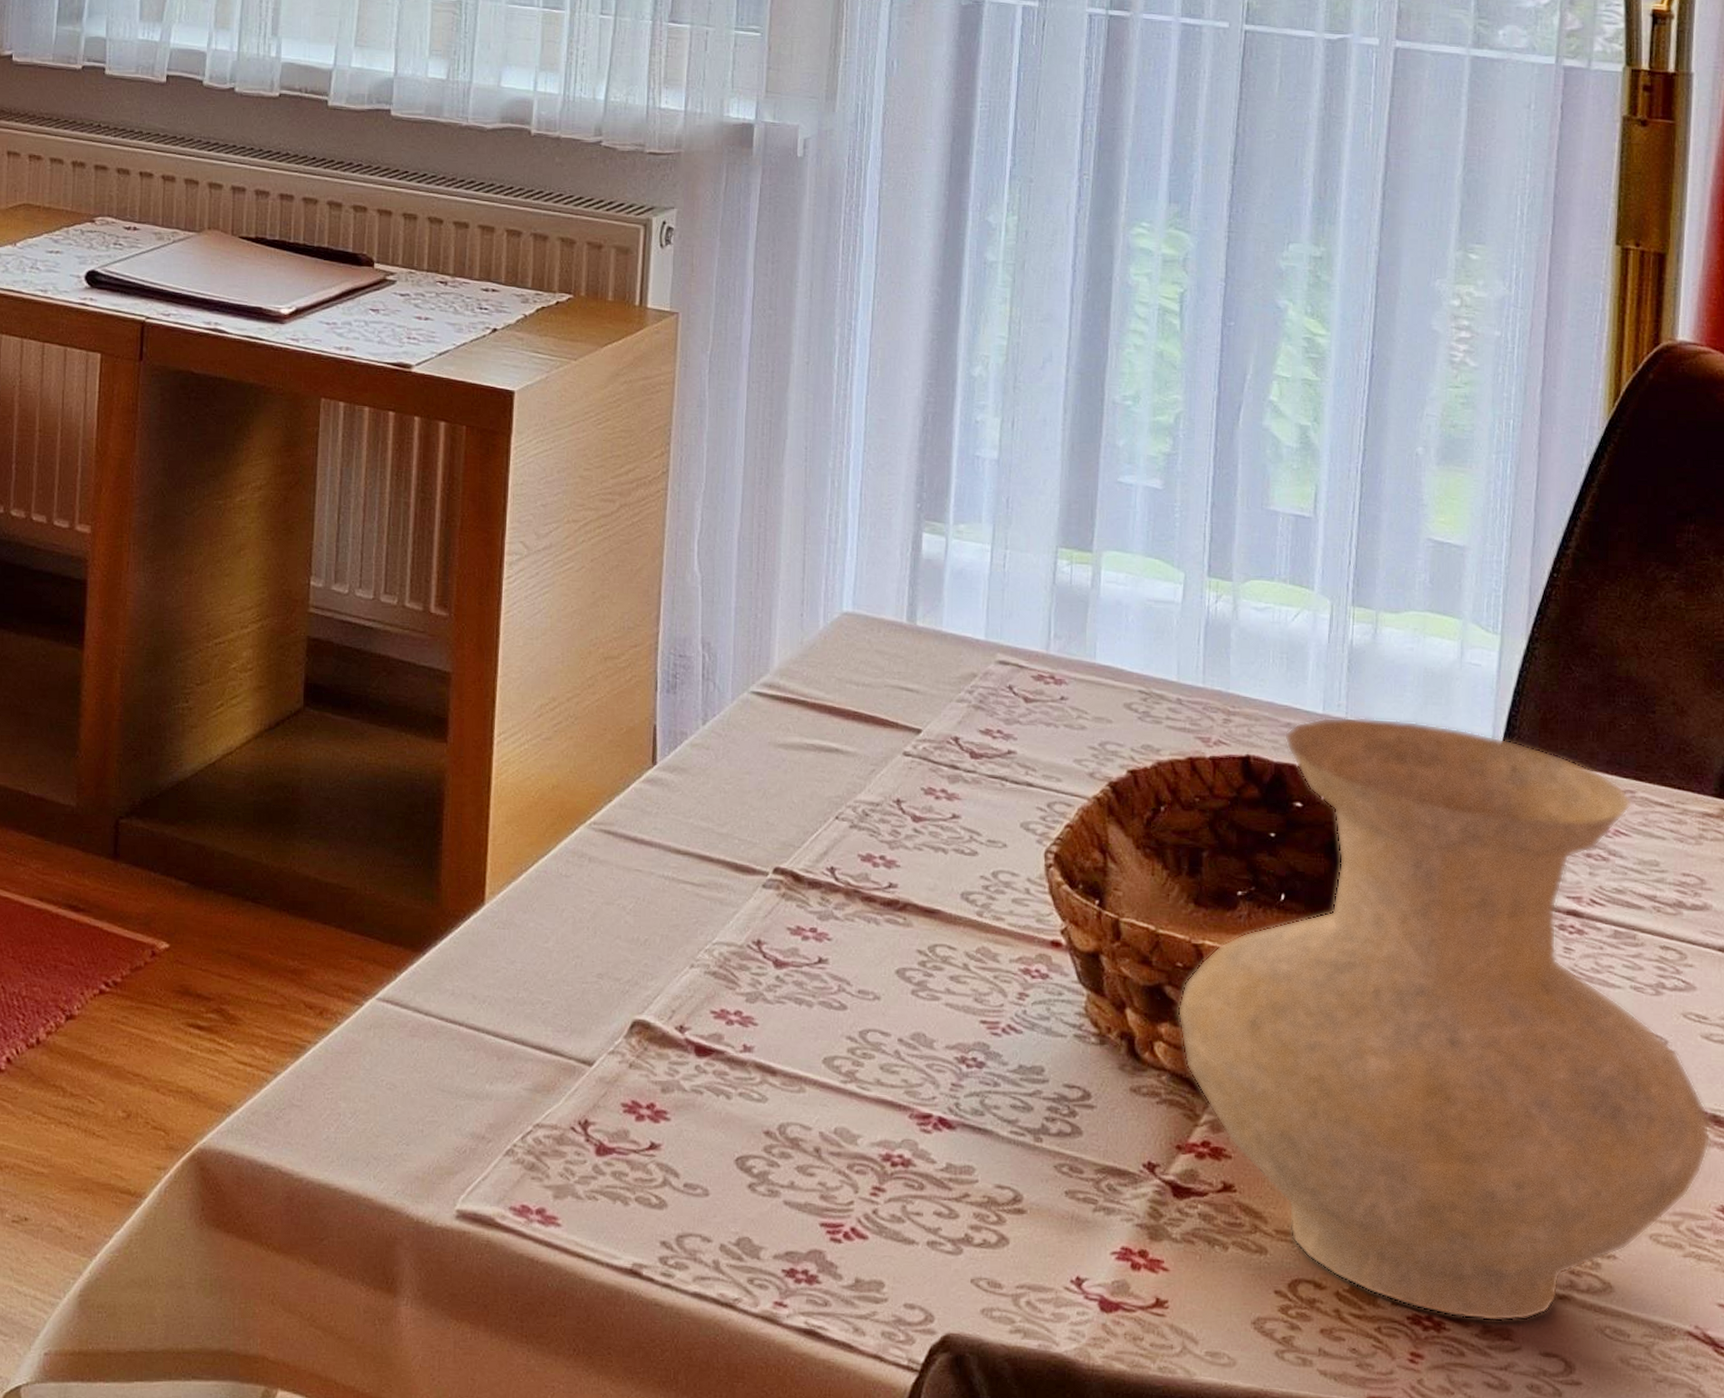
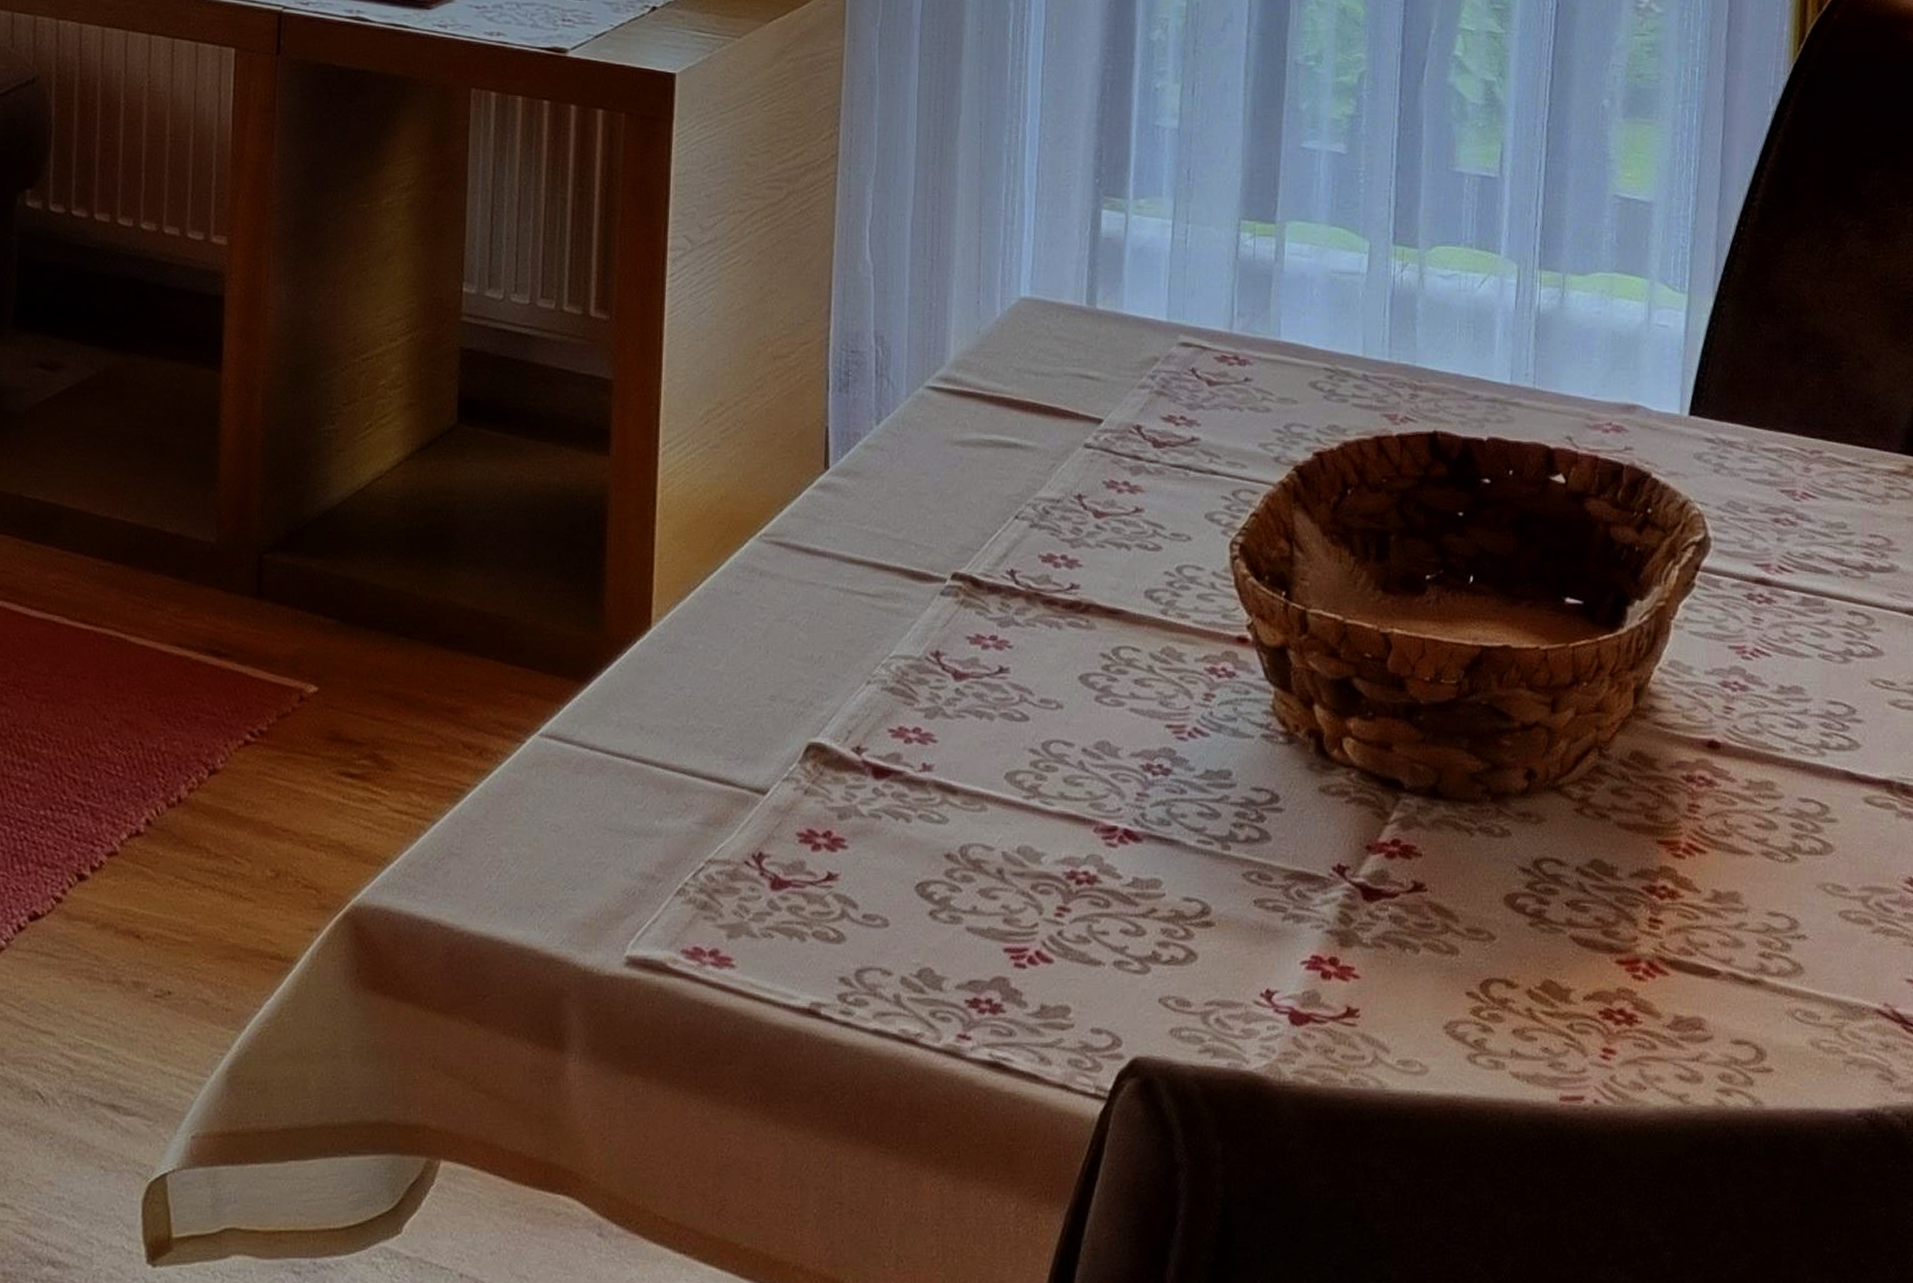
vase: present [1177,716,1711,1322] -> none [1366,385,1899,1011]

